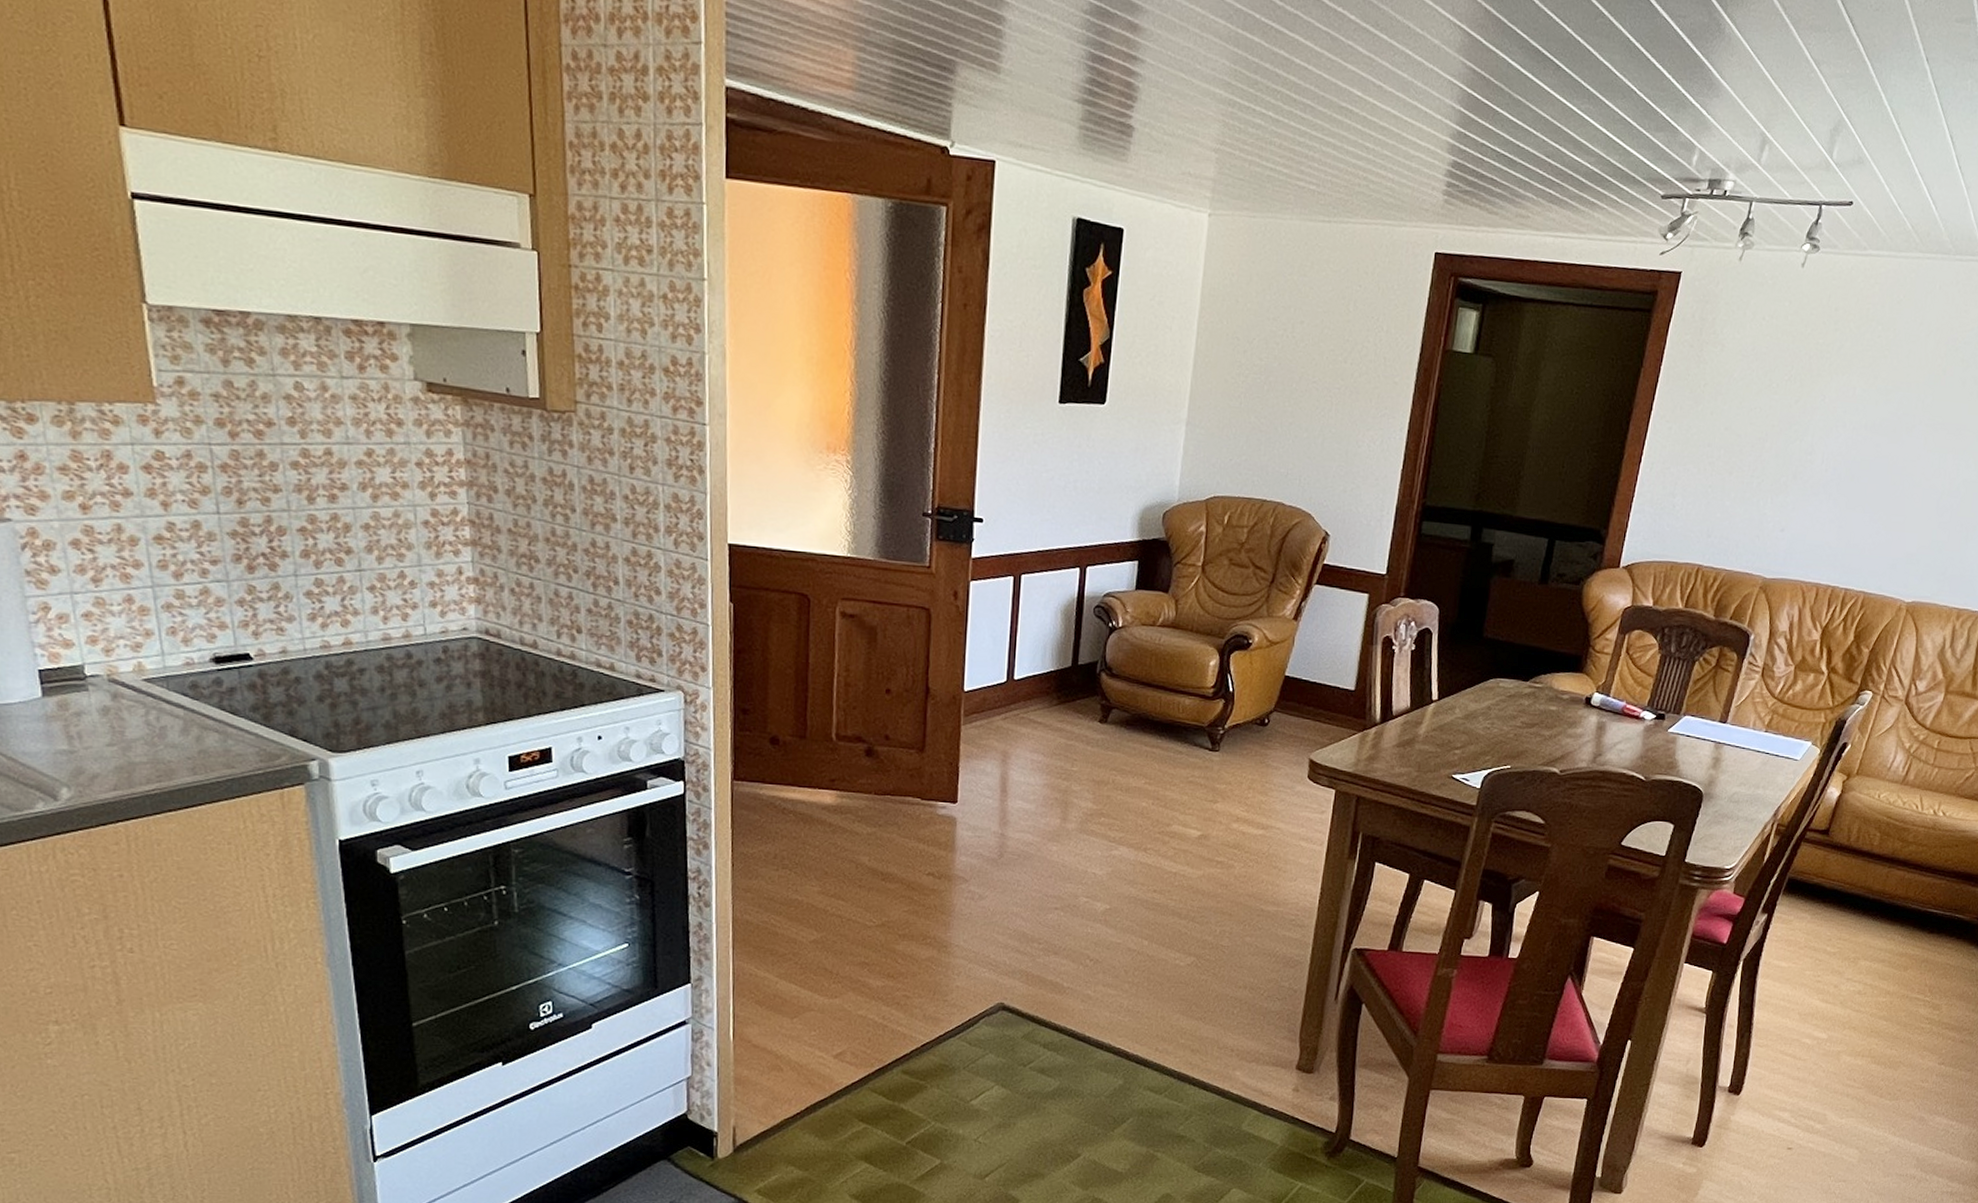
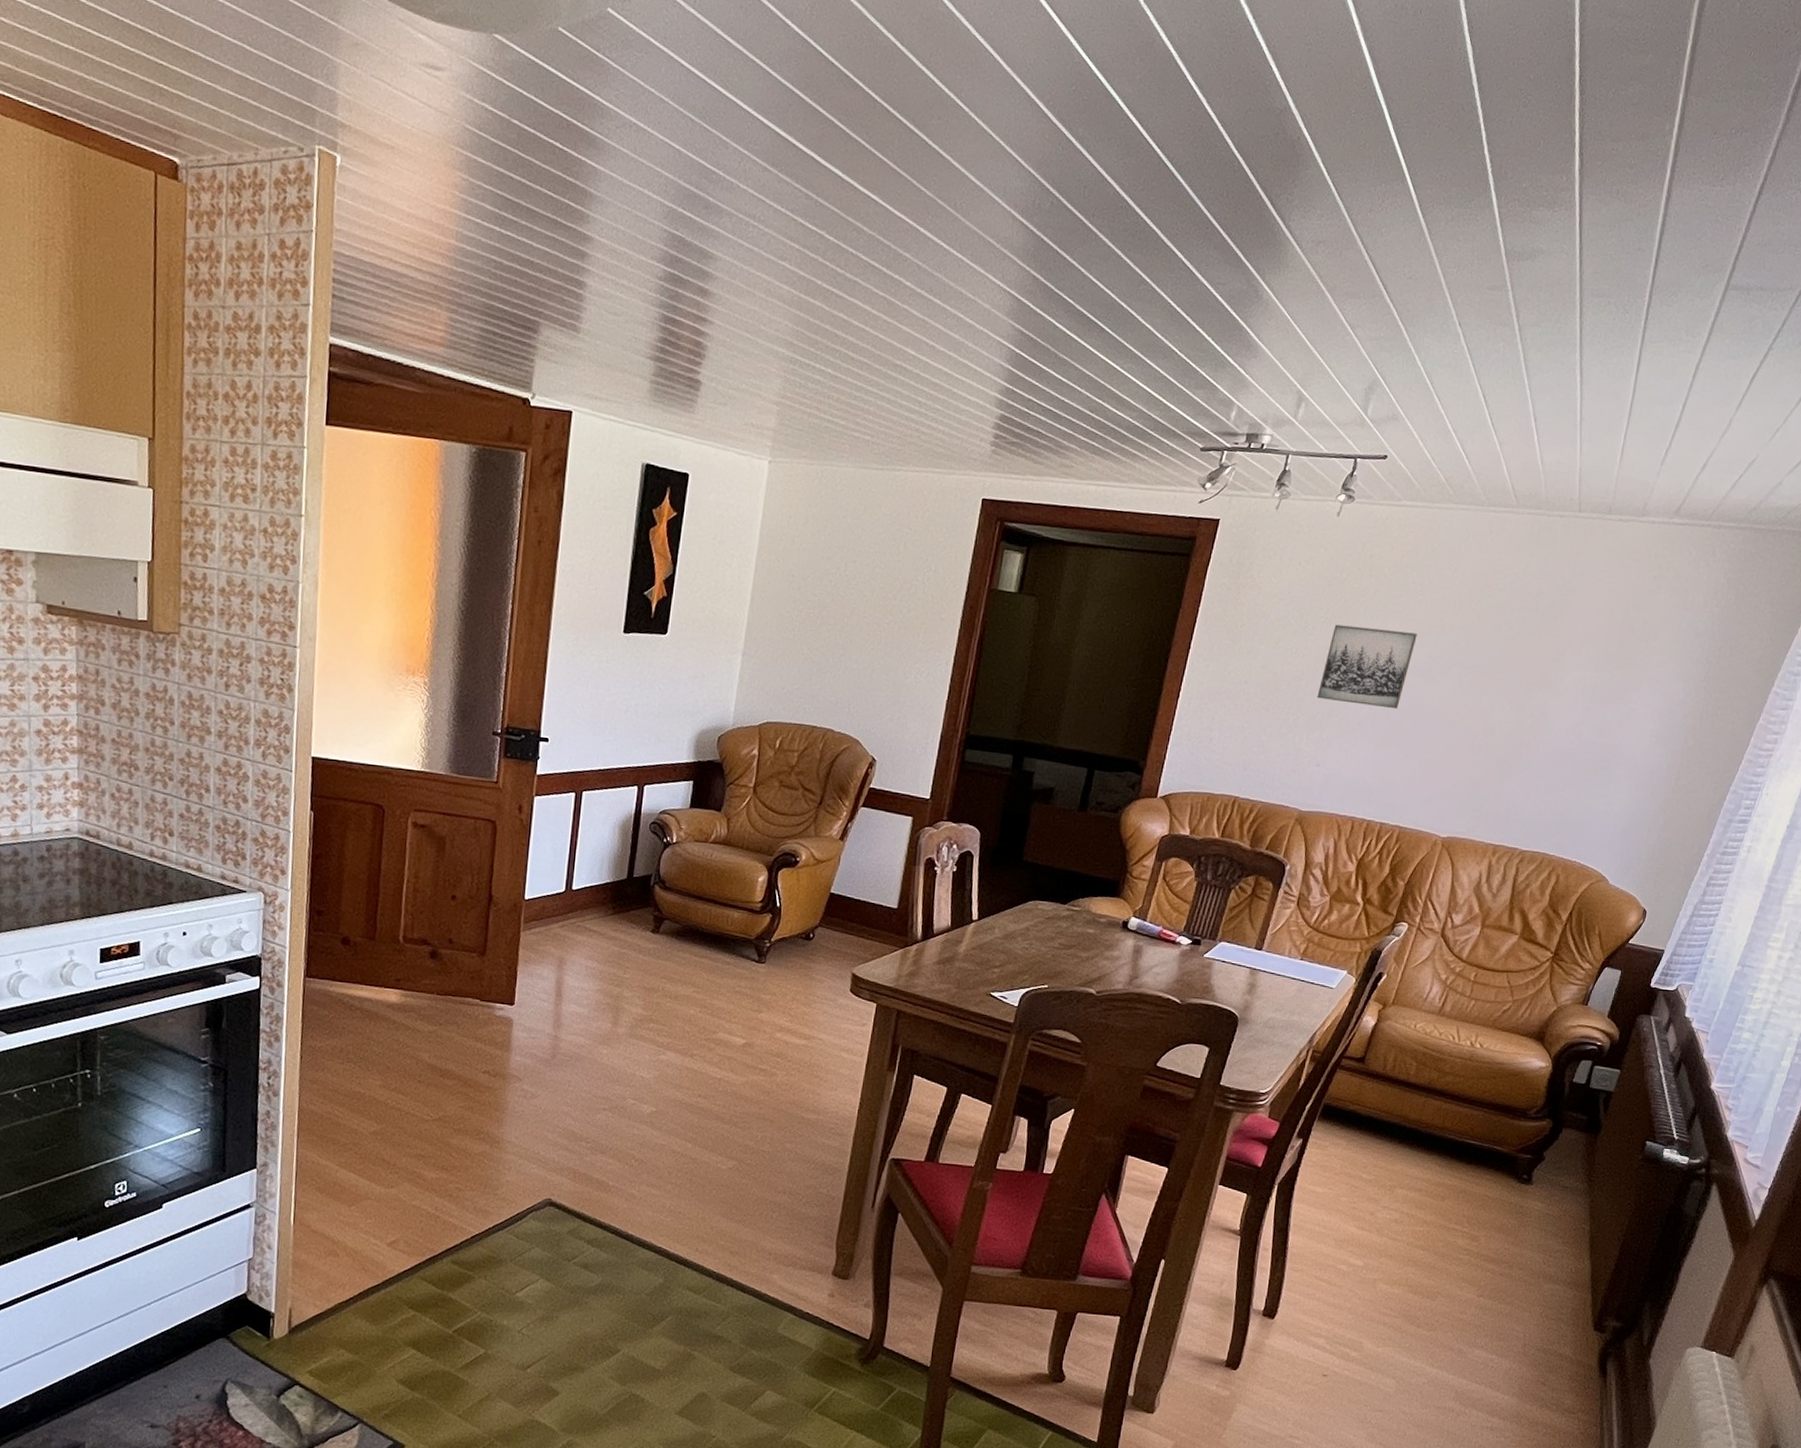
wall art: none [1781,382,1883,470] -> present [1317,624,1417,710]

